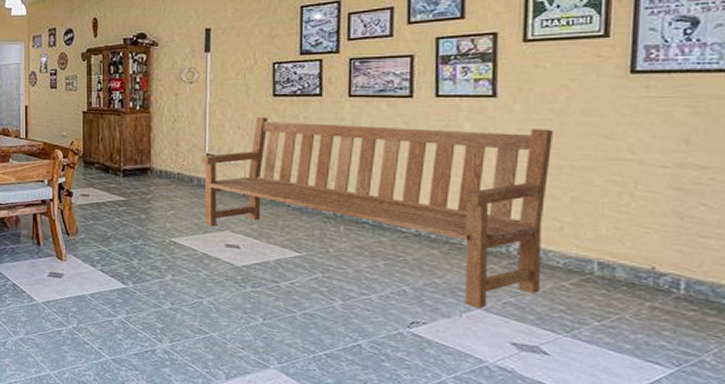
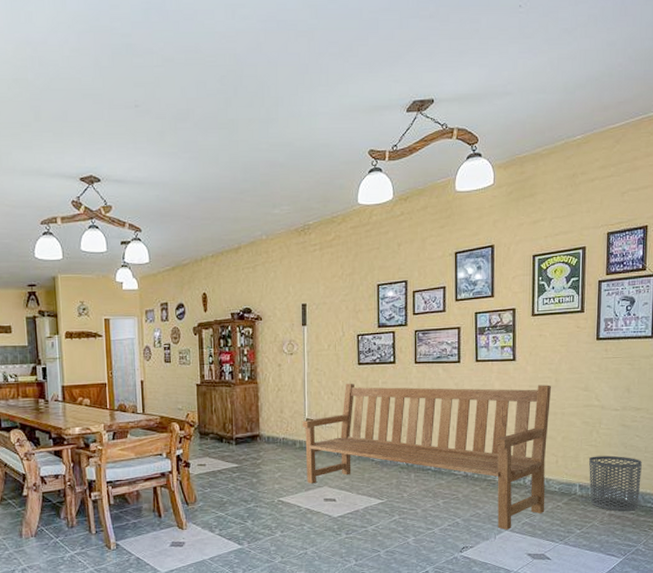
waste bin: none [615,226,711,307] -> present [589,455,642,511]

